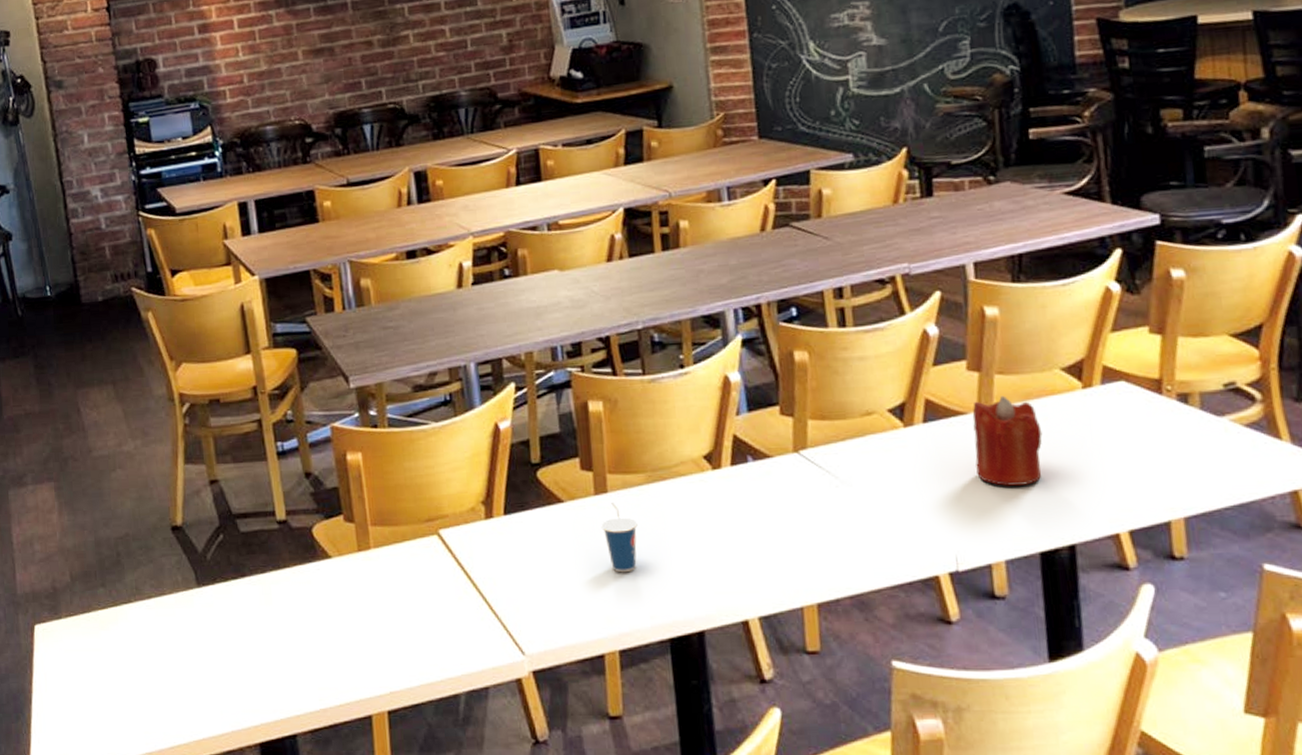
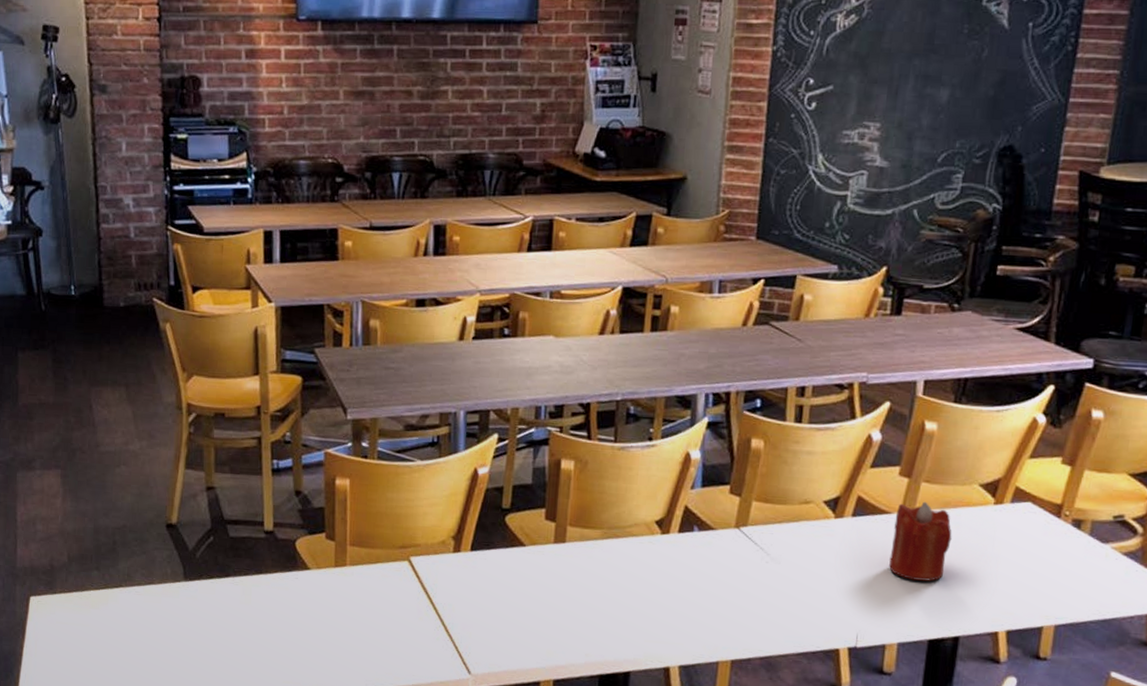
cup: present [601,503,638,573] -> none [555,552,588,614]

